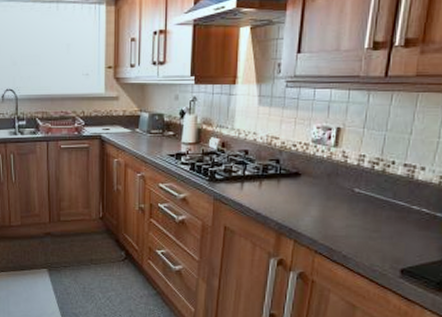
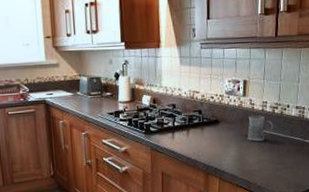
mug: none [334,171,371,202] -> present [247,115,273,142]

